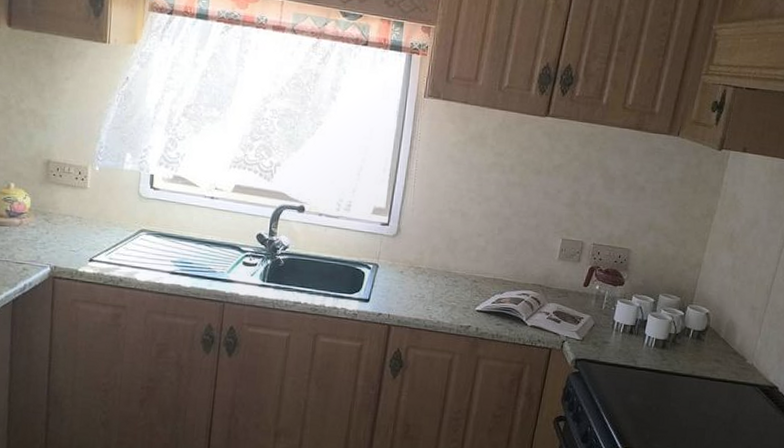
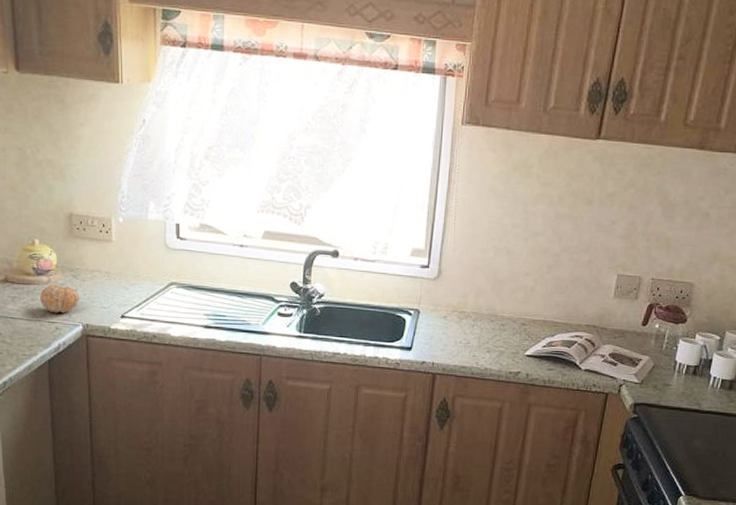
fruit: none [10,227,51,255] -> present [40,285,80,314]

